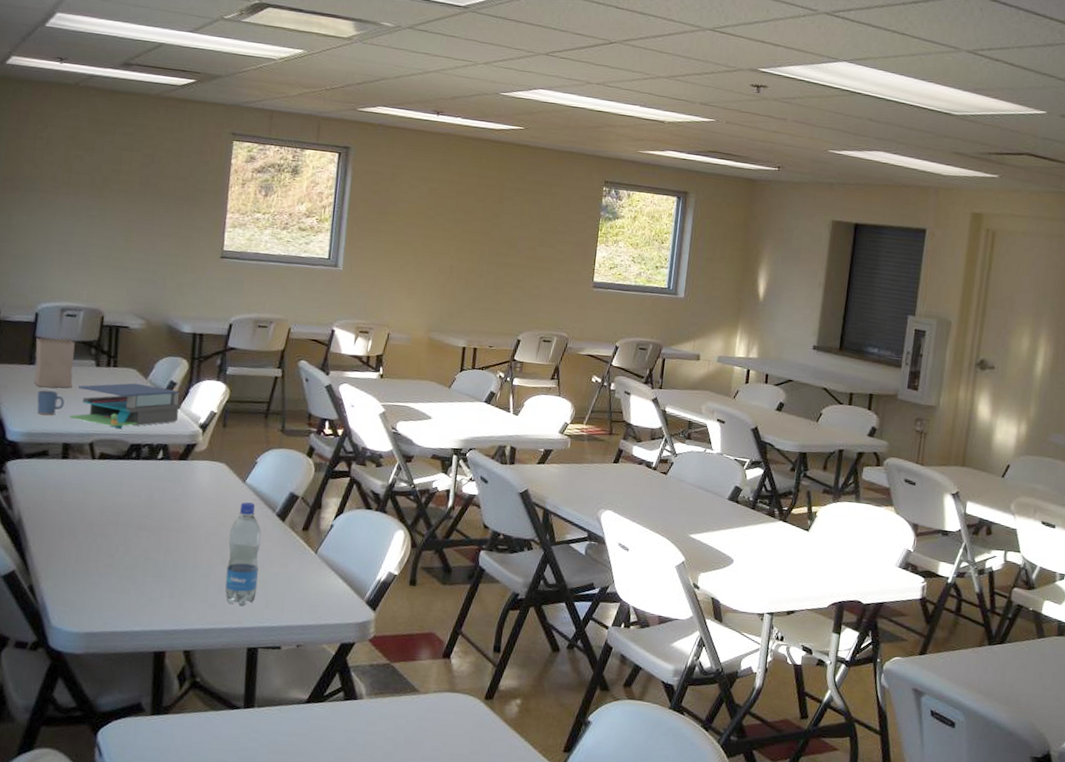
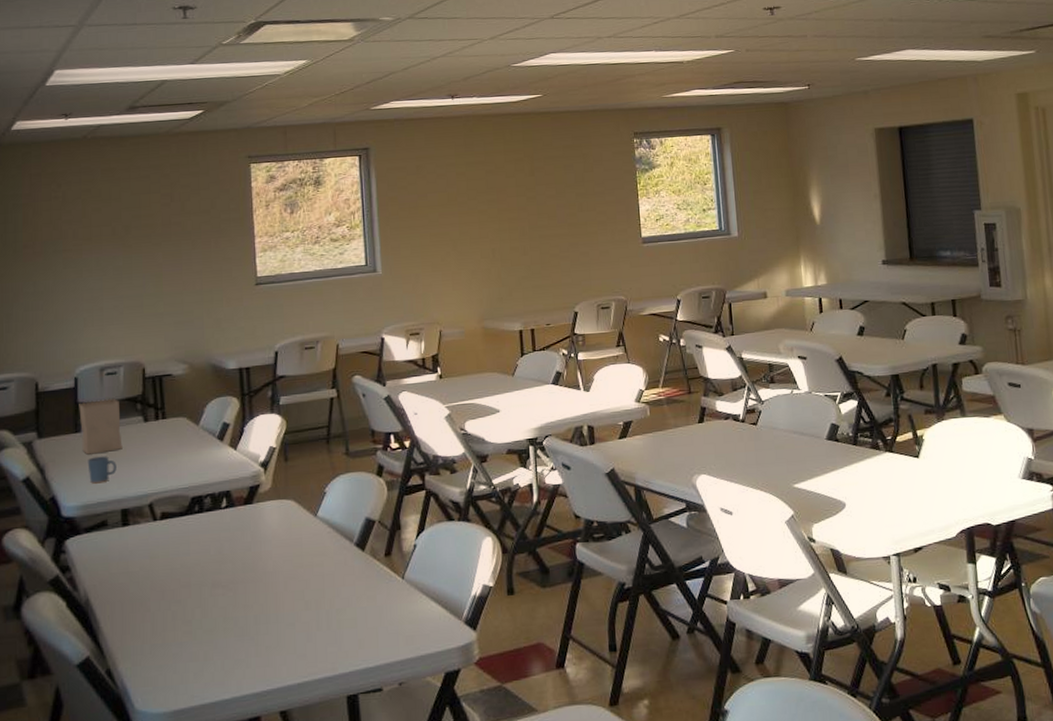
binder: present [69,383,181,428] -> none [123,431,238,483]
bottle: present [225,502,261,606] -> none [309,536,347,651]

